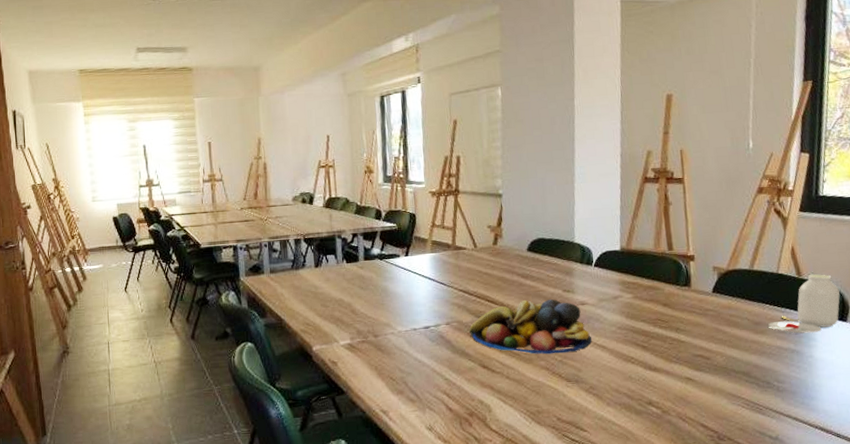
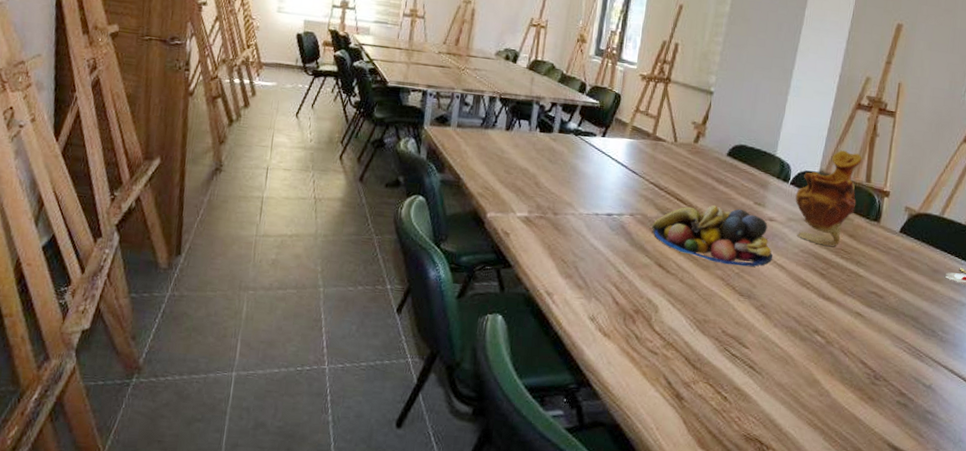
vase: none [601,224,664,319] -> present [795,150,862,246]

